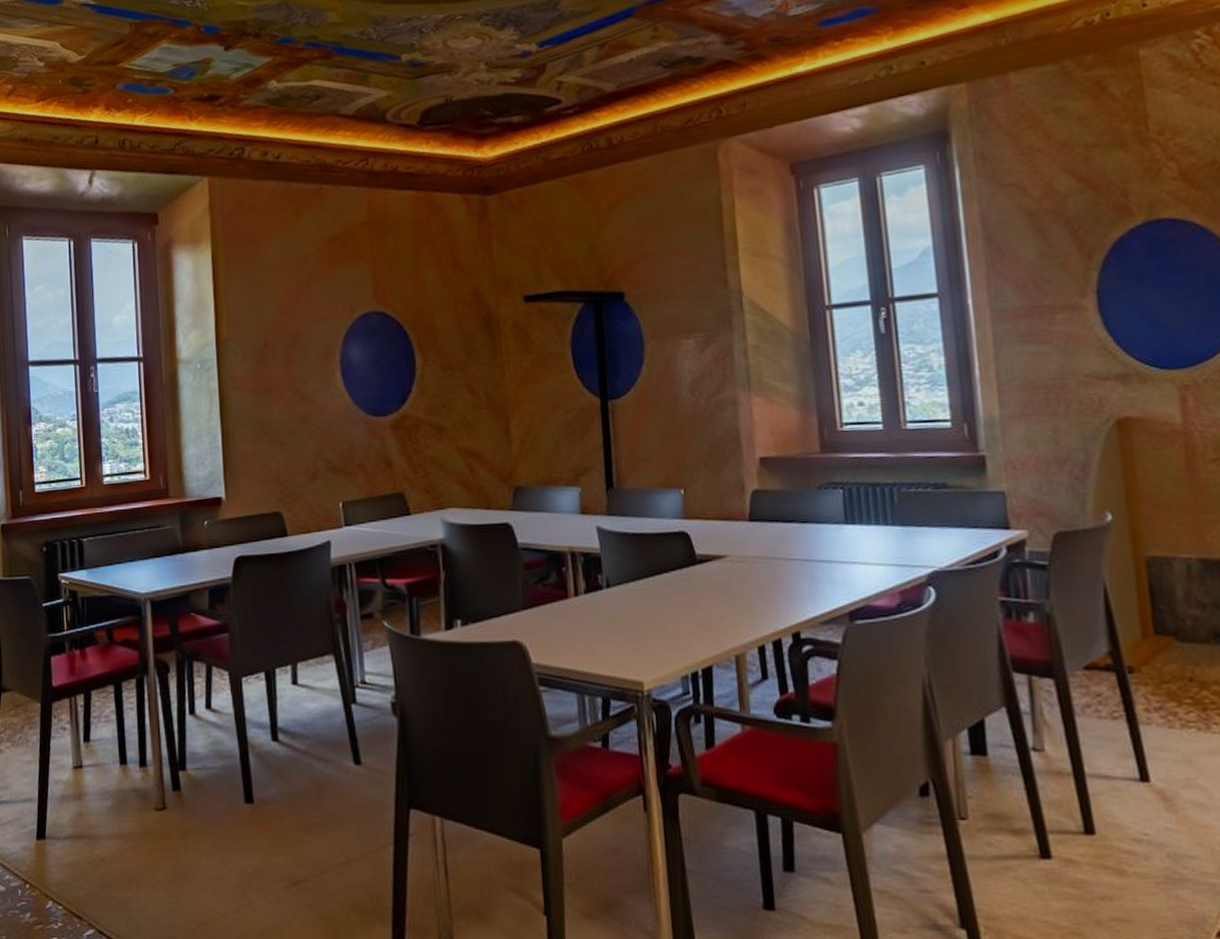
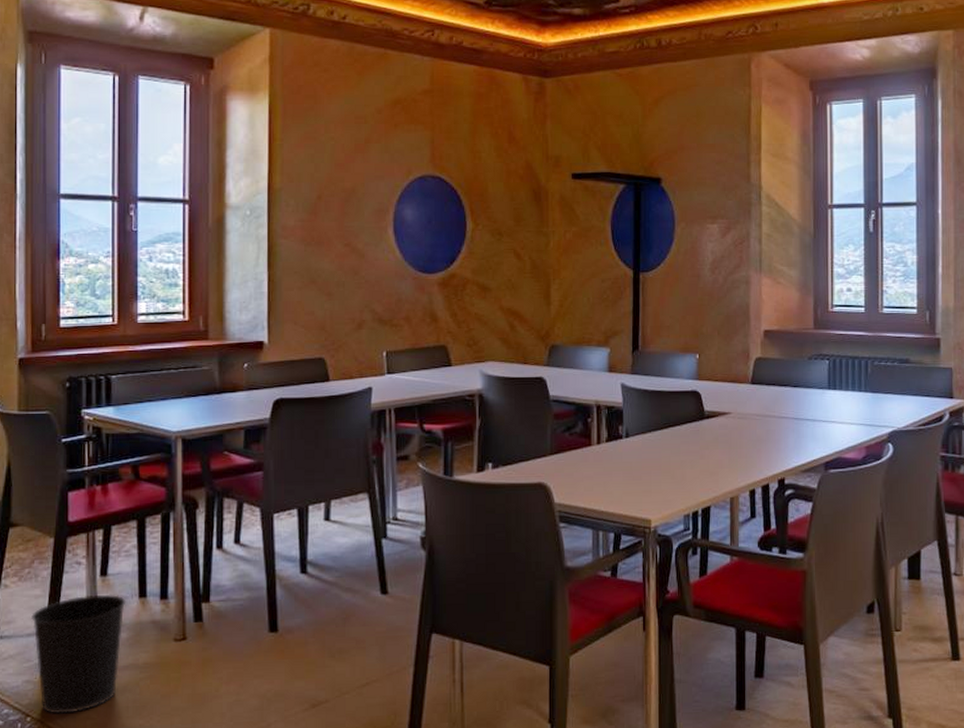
wastebasket: none [25,760,109,882] -> present [31,594,126,714]

